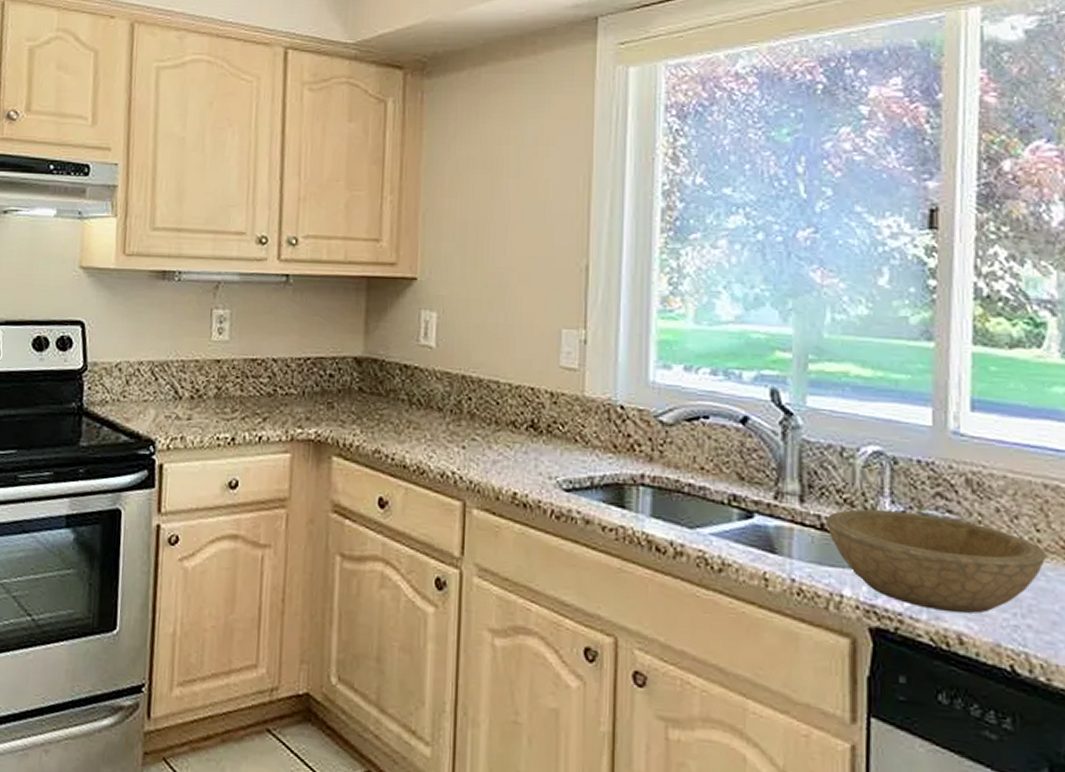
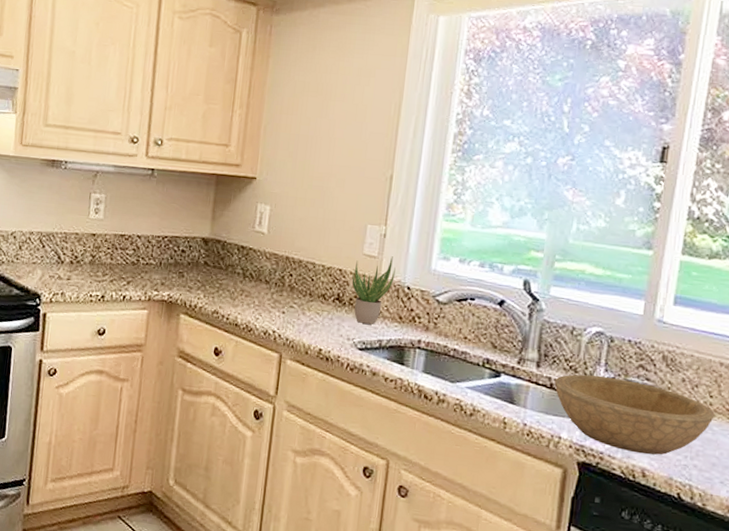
potted plant: none [548,367,603,457] -> present [352,256,396,325]

